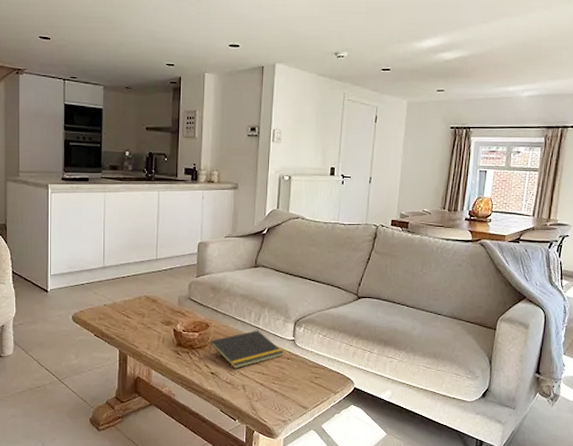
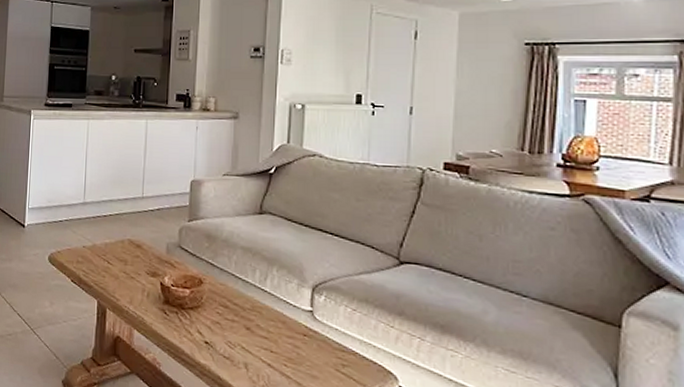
notepad: present [209,330,284,369] -> none [202,293,298,341]

